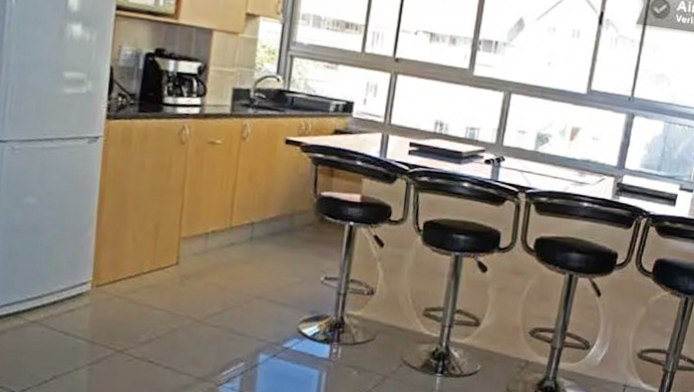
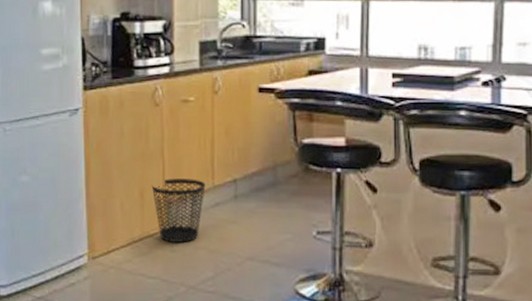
wastebasket: none [167,215,223,278] -> present [151,179,205,242]

